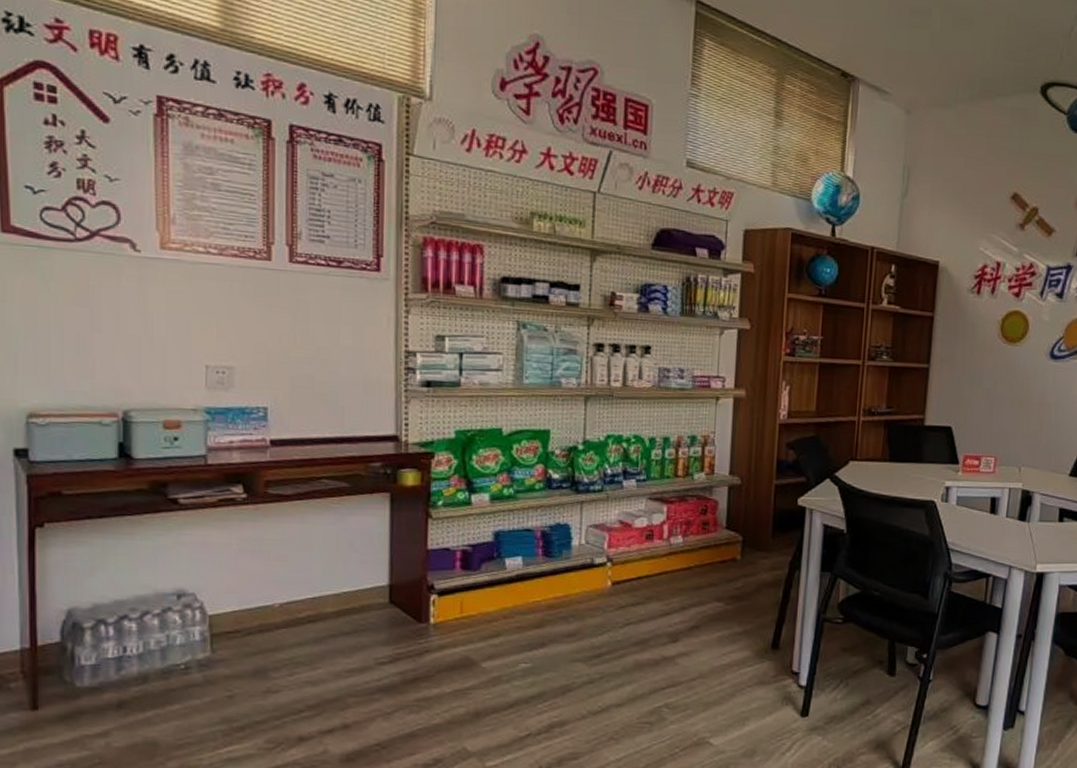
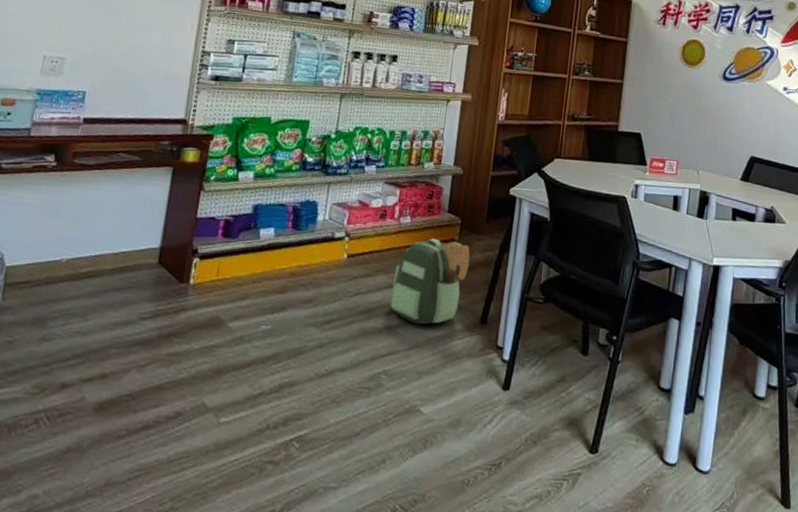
backpack: none [666,559,755,654] -> present [390,238,470,325]

